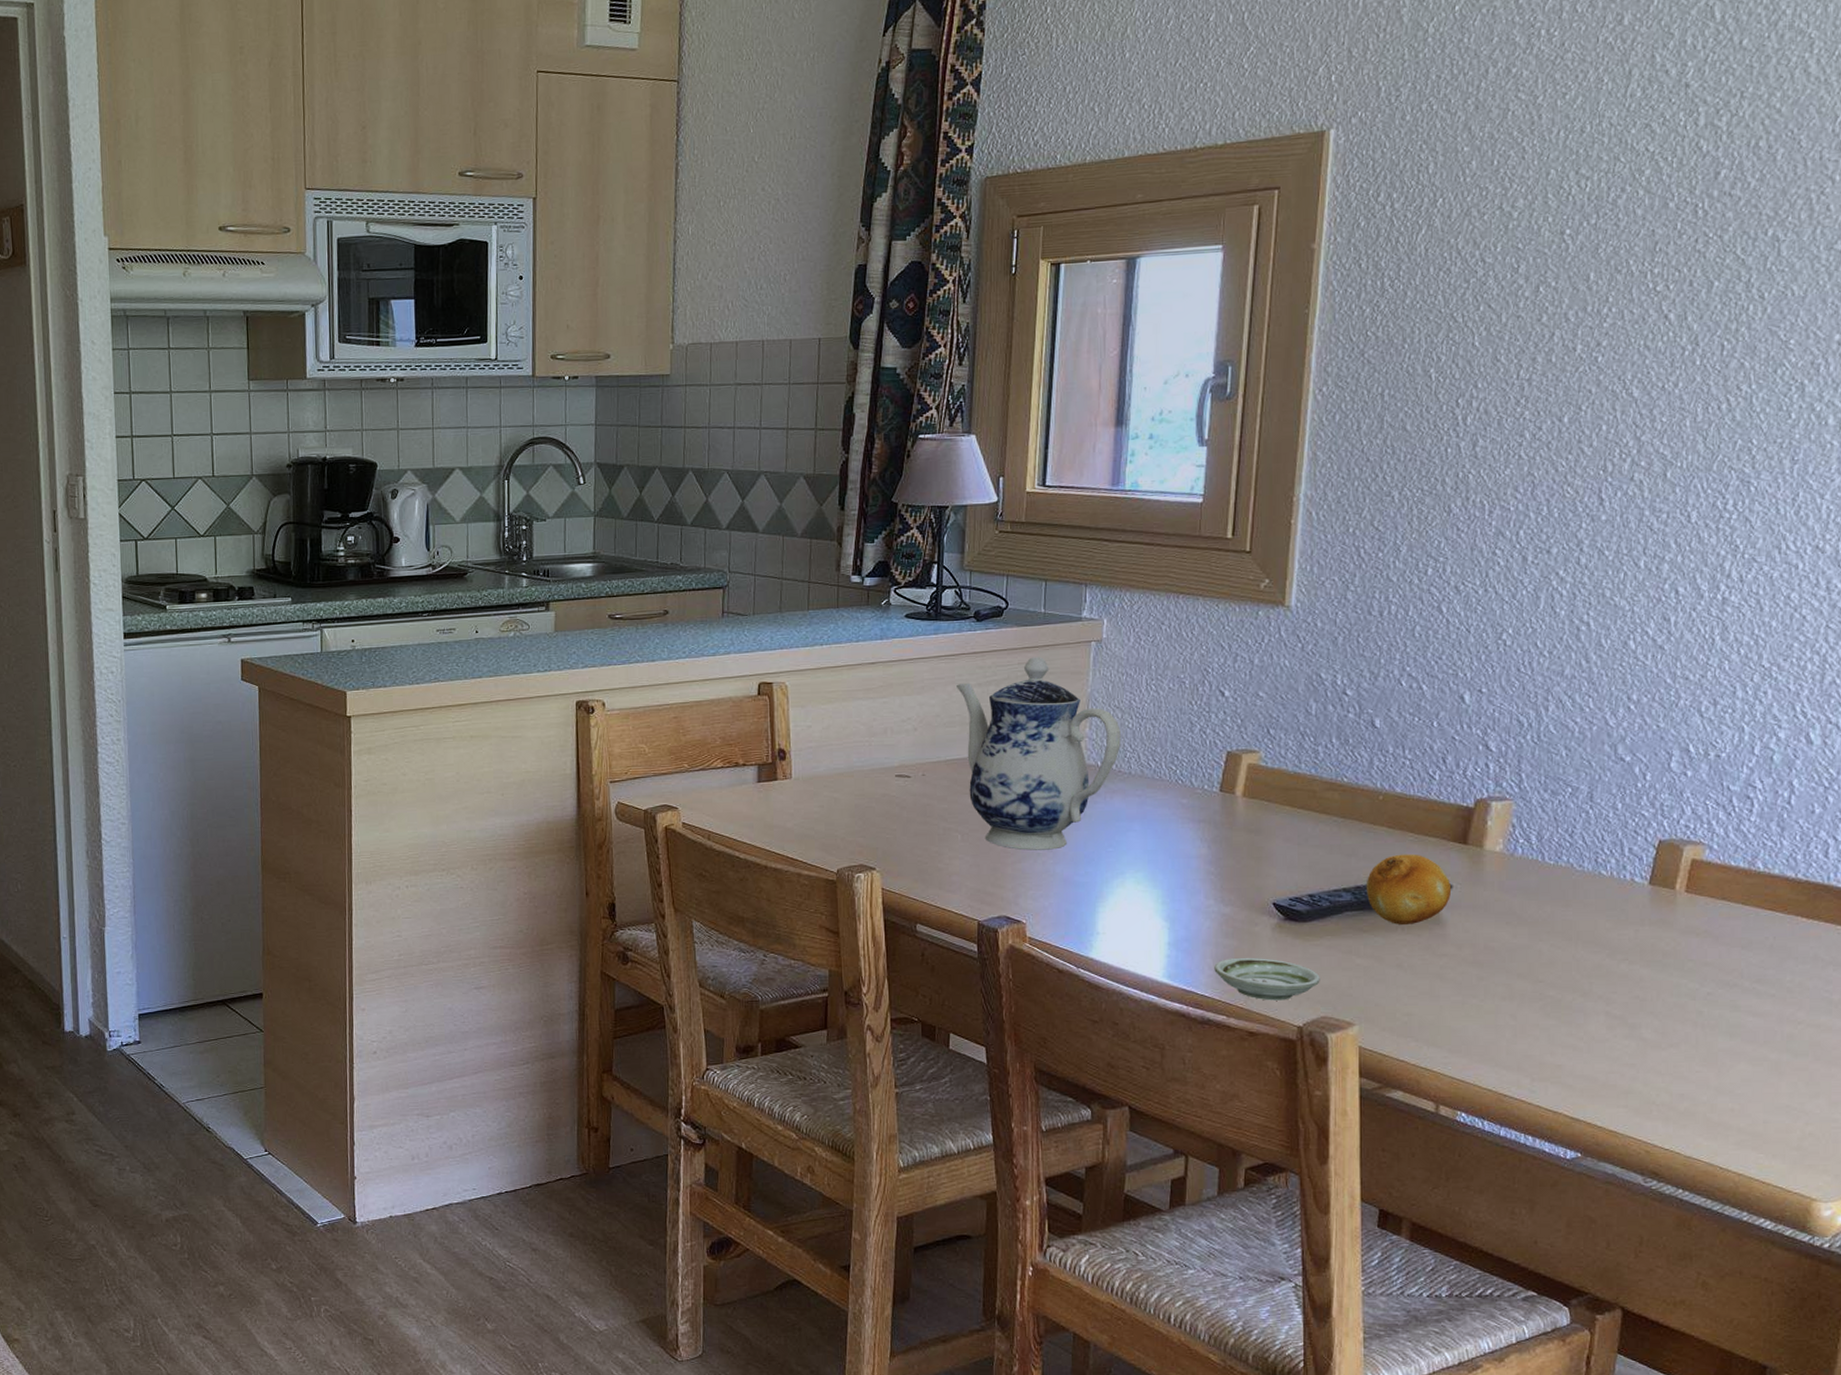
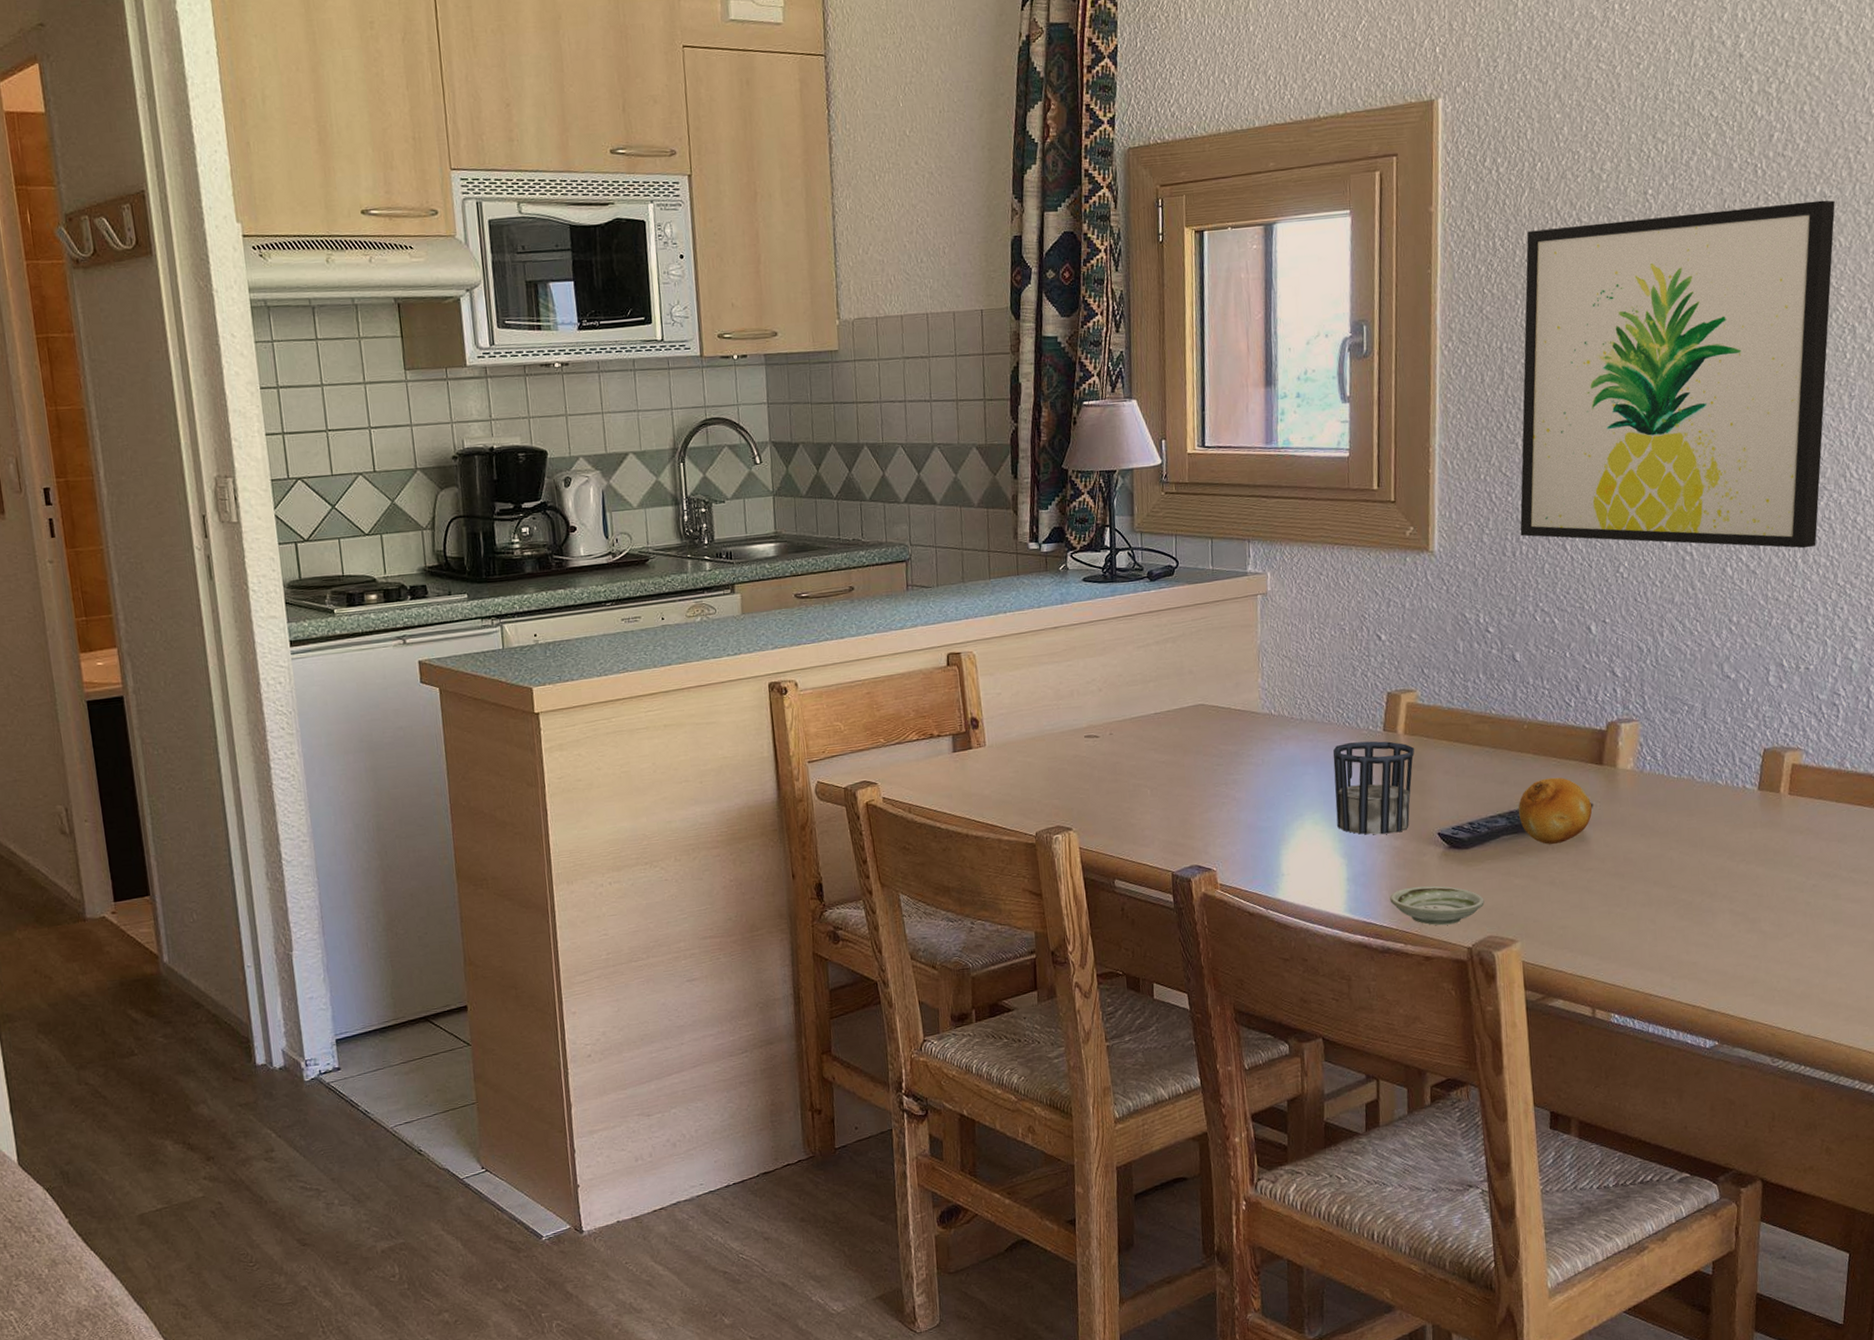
teapot: present [957,657,1121,851] -> none [1136,612,1291,800]
cup: none [1161,801,1254,900] -> present [1333,741,1415,835]
wall art: none [1390,244,1789,625] -> present [1520,200,1835,549]

